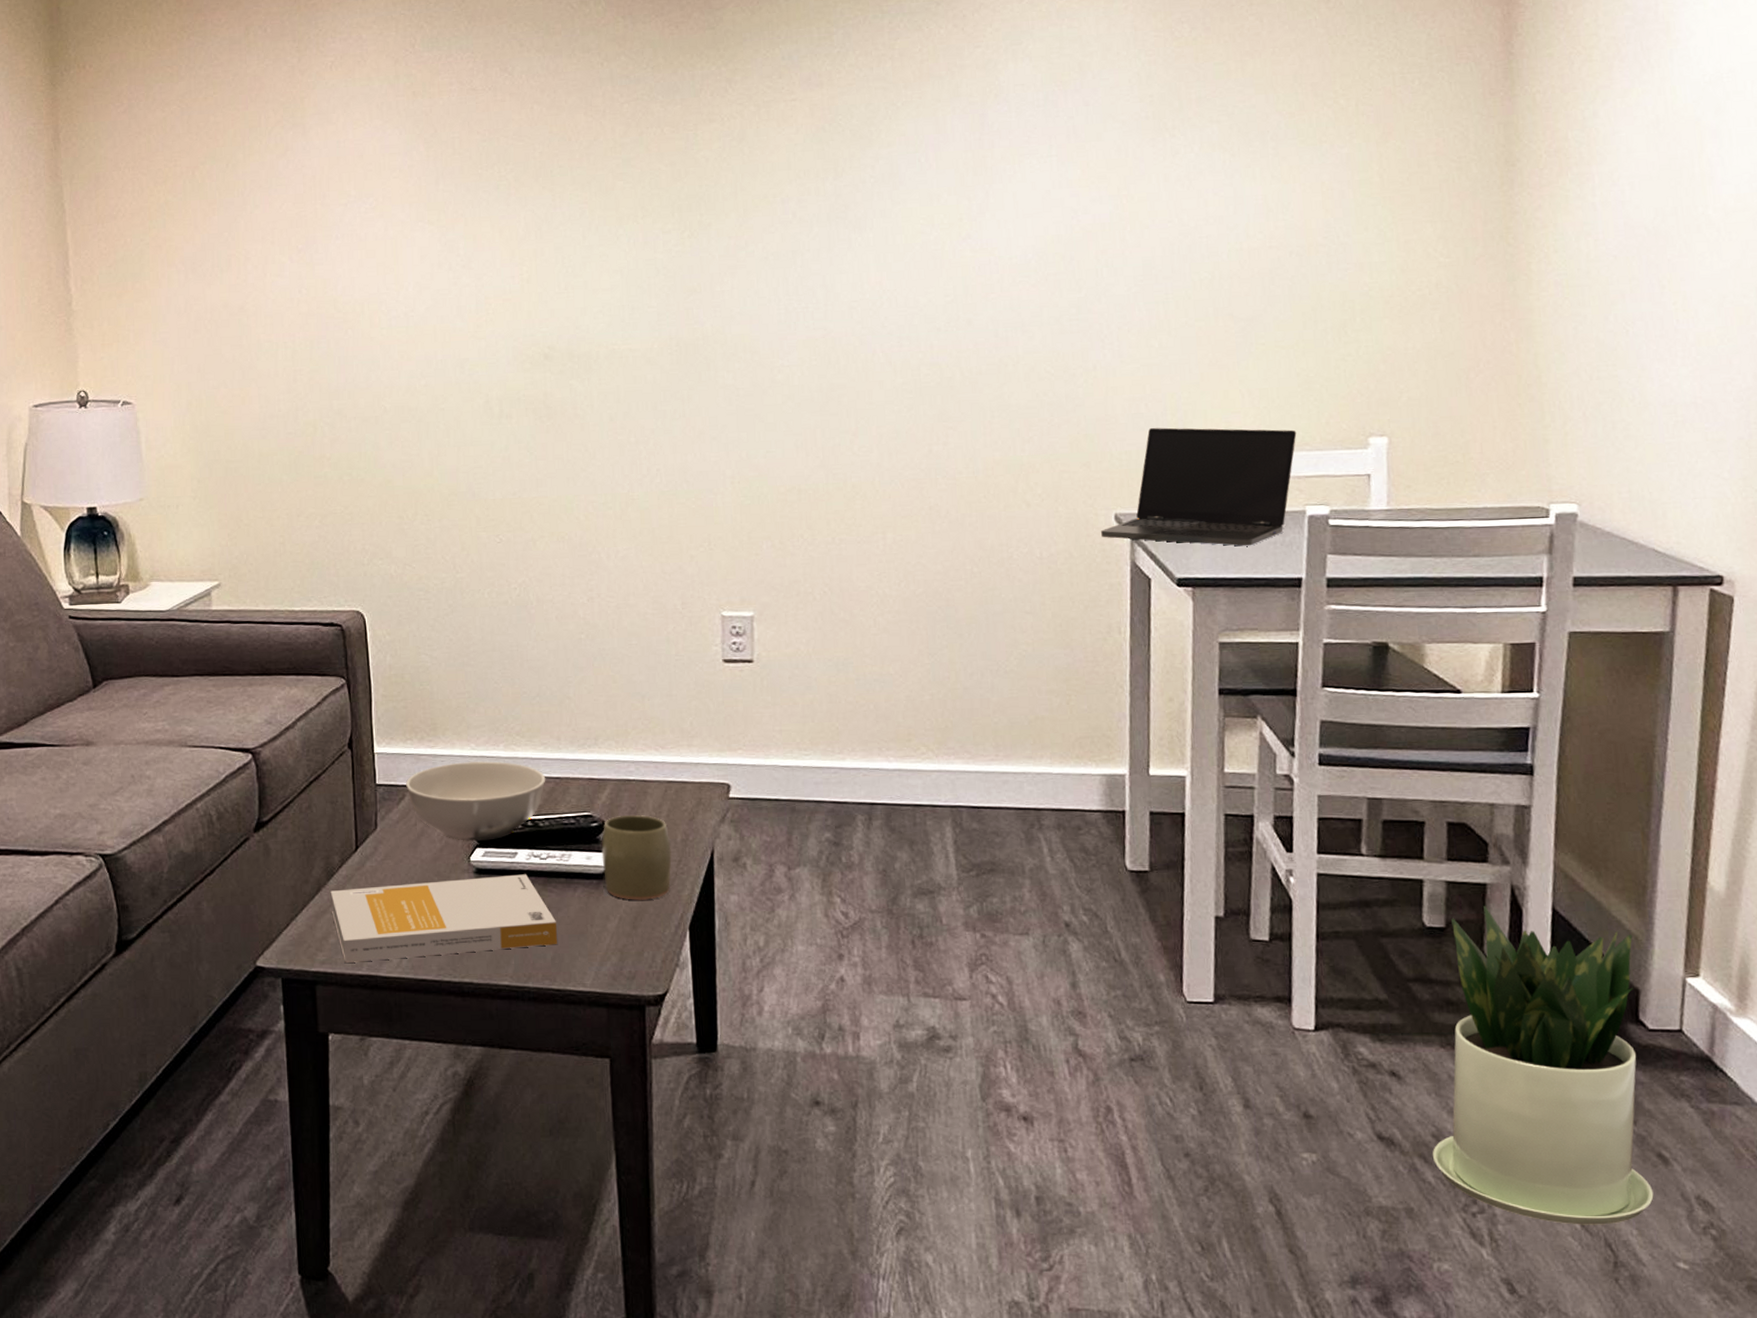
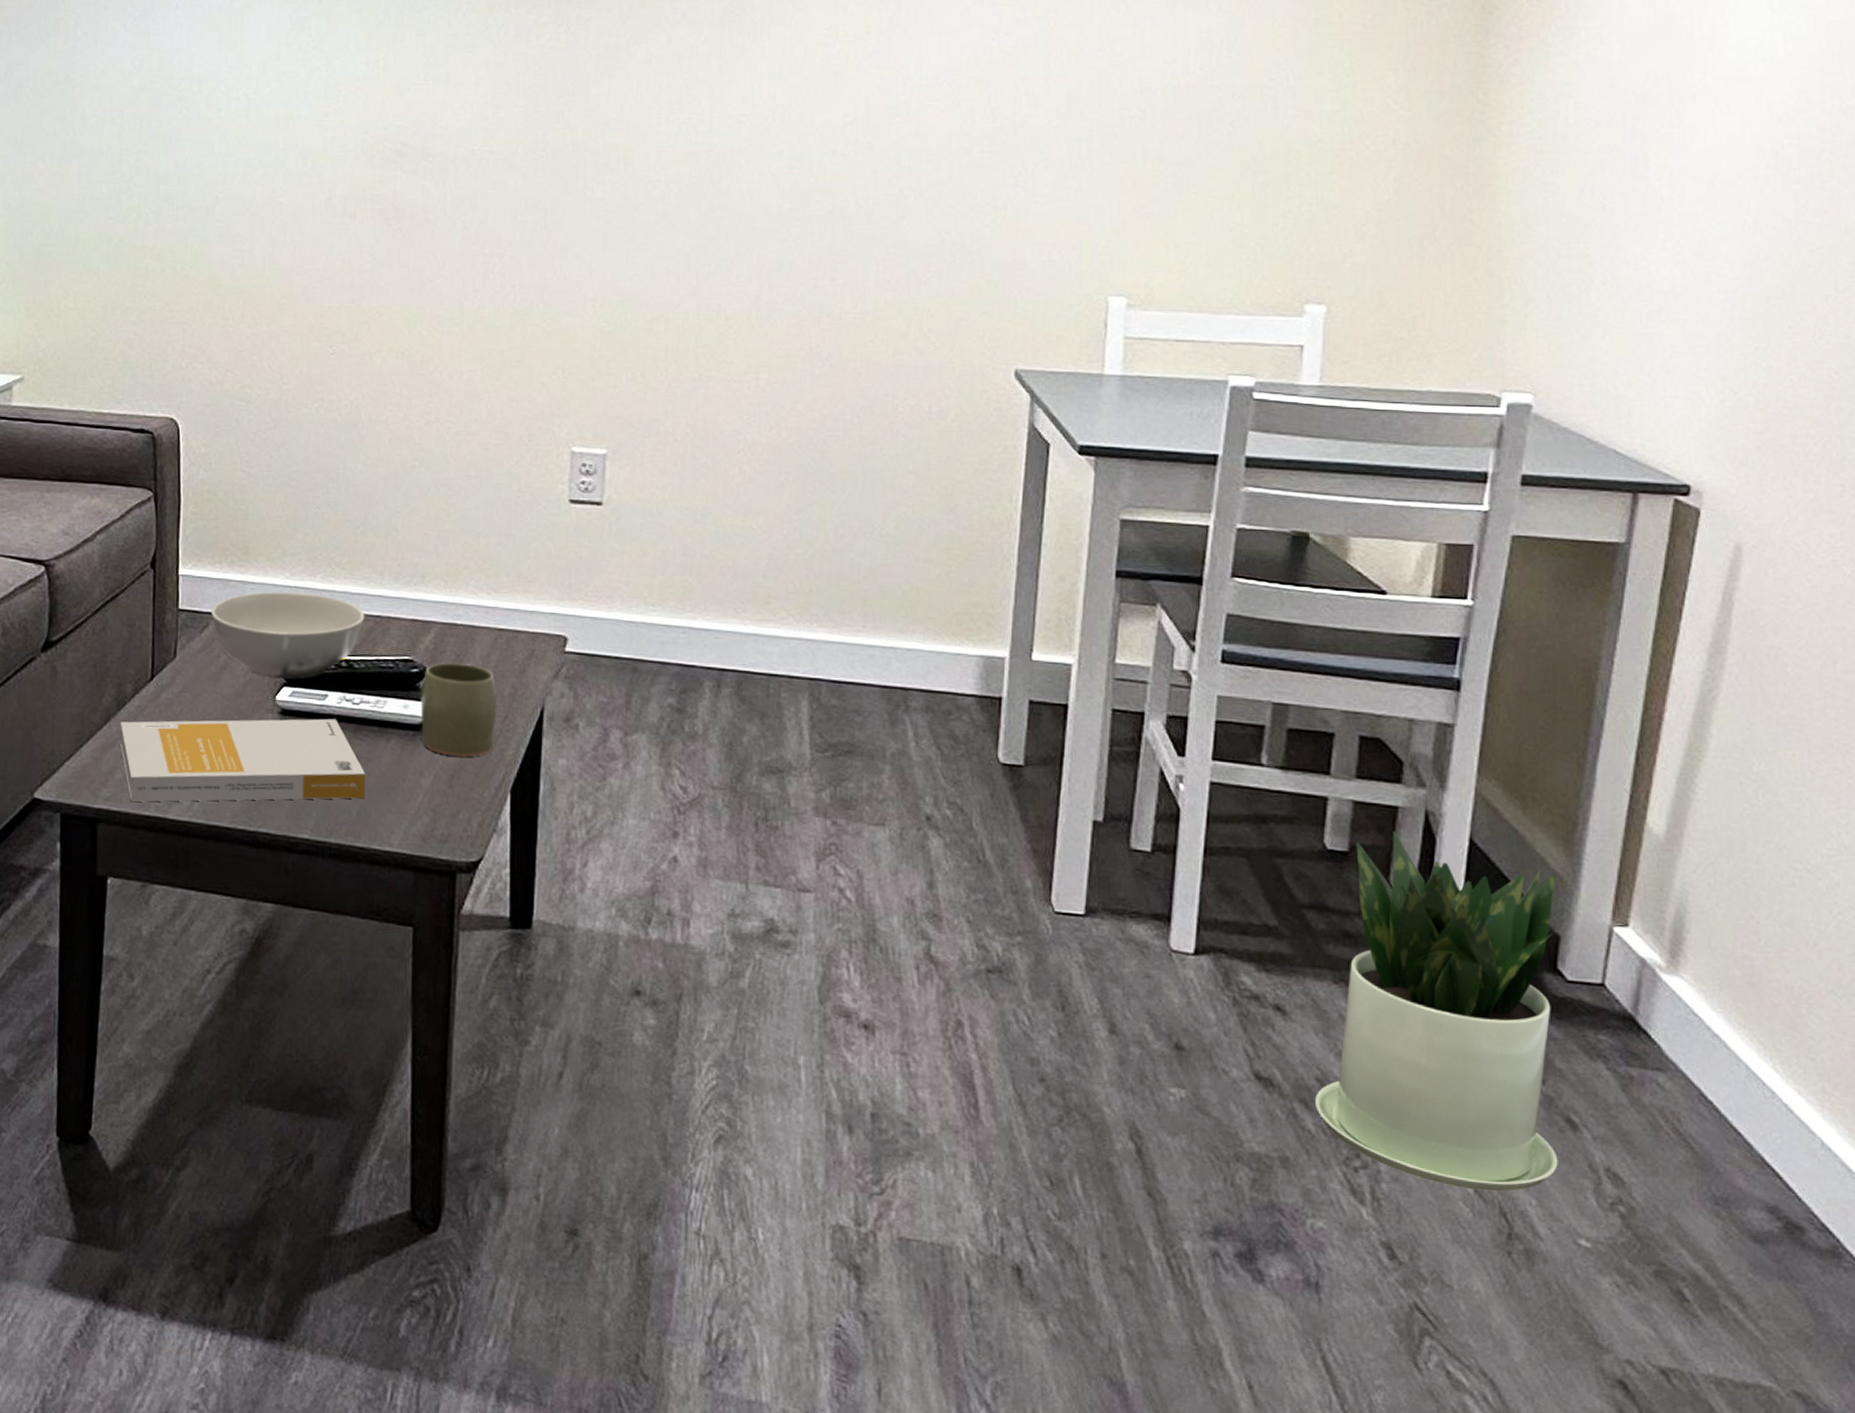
laptop: present [1100,427,1297,546] -> none [997,278,1225,416]

